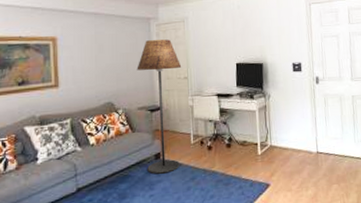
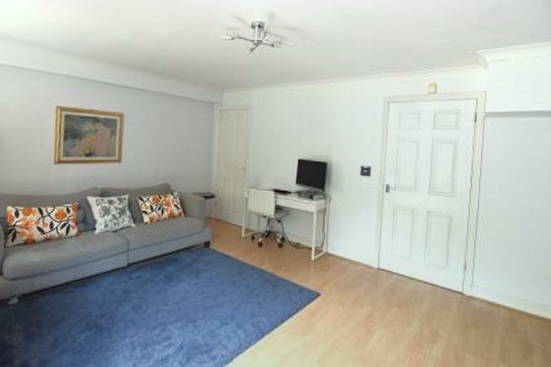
floor lamp: present [137,39,182,174] -> none [195,125,241,263]

